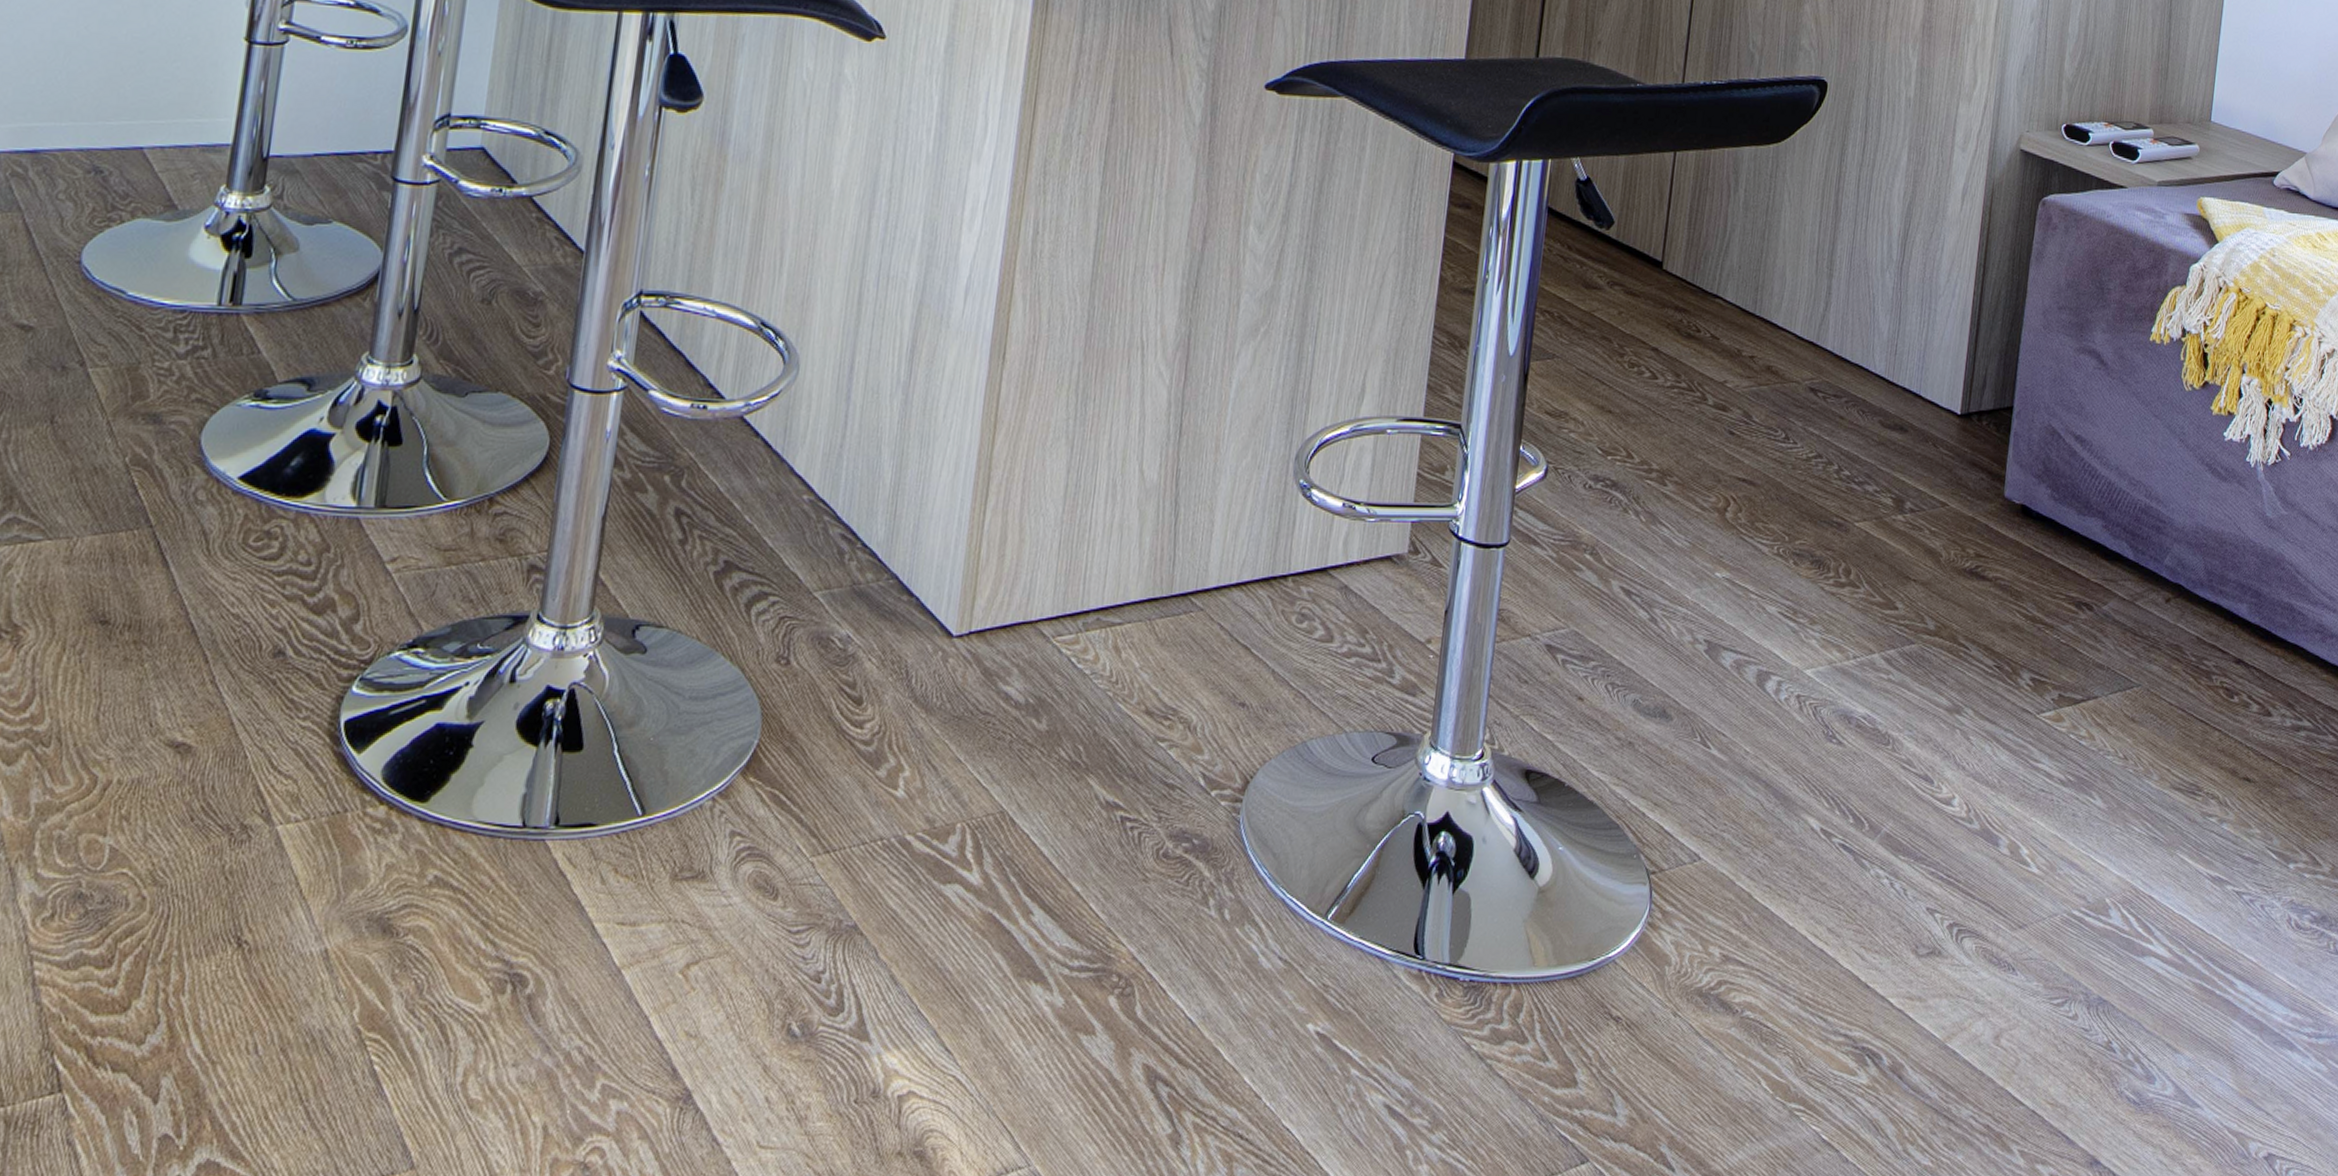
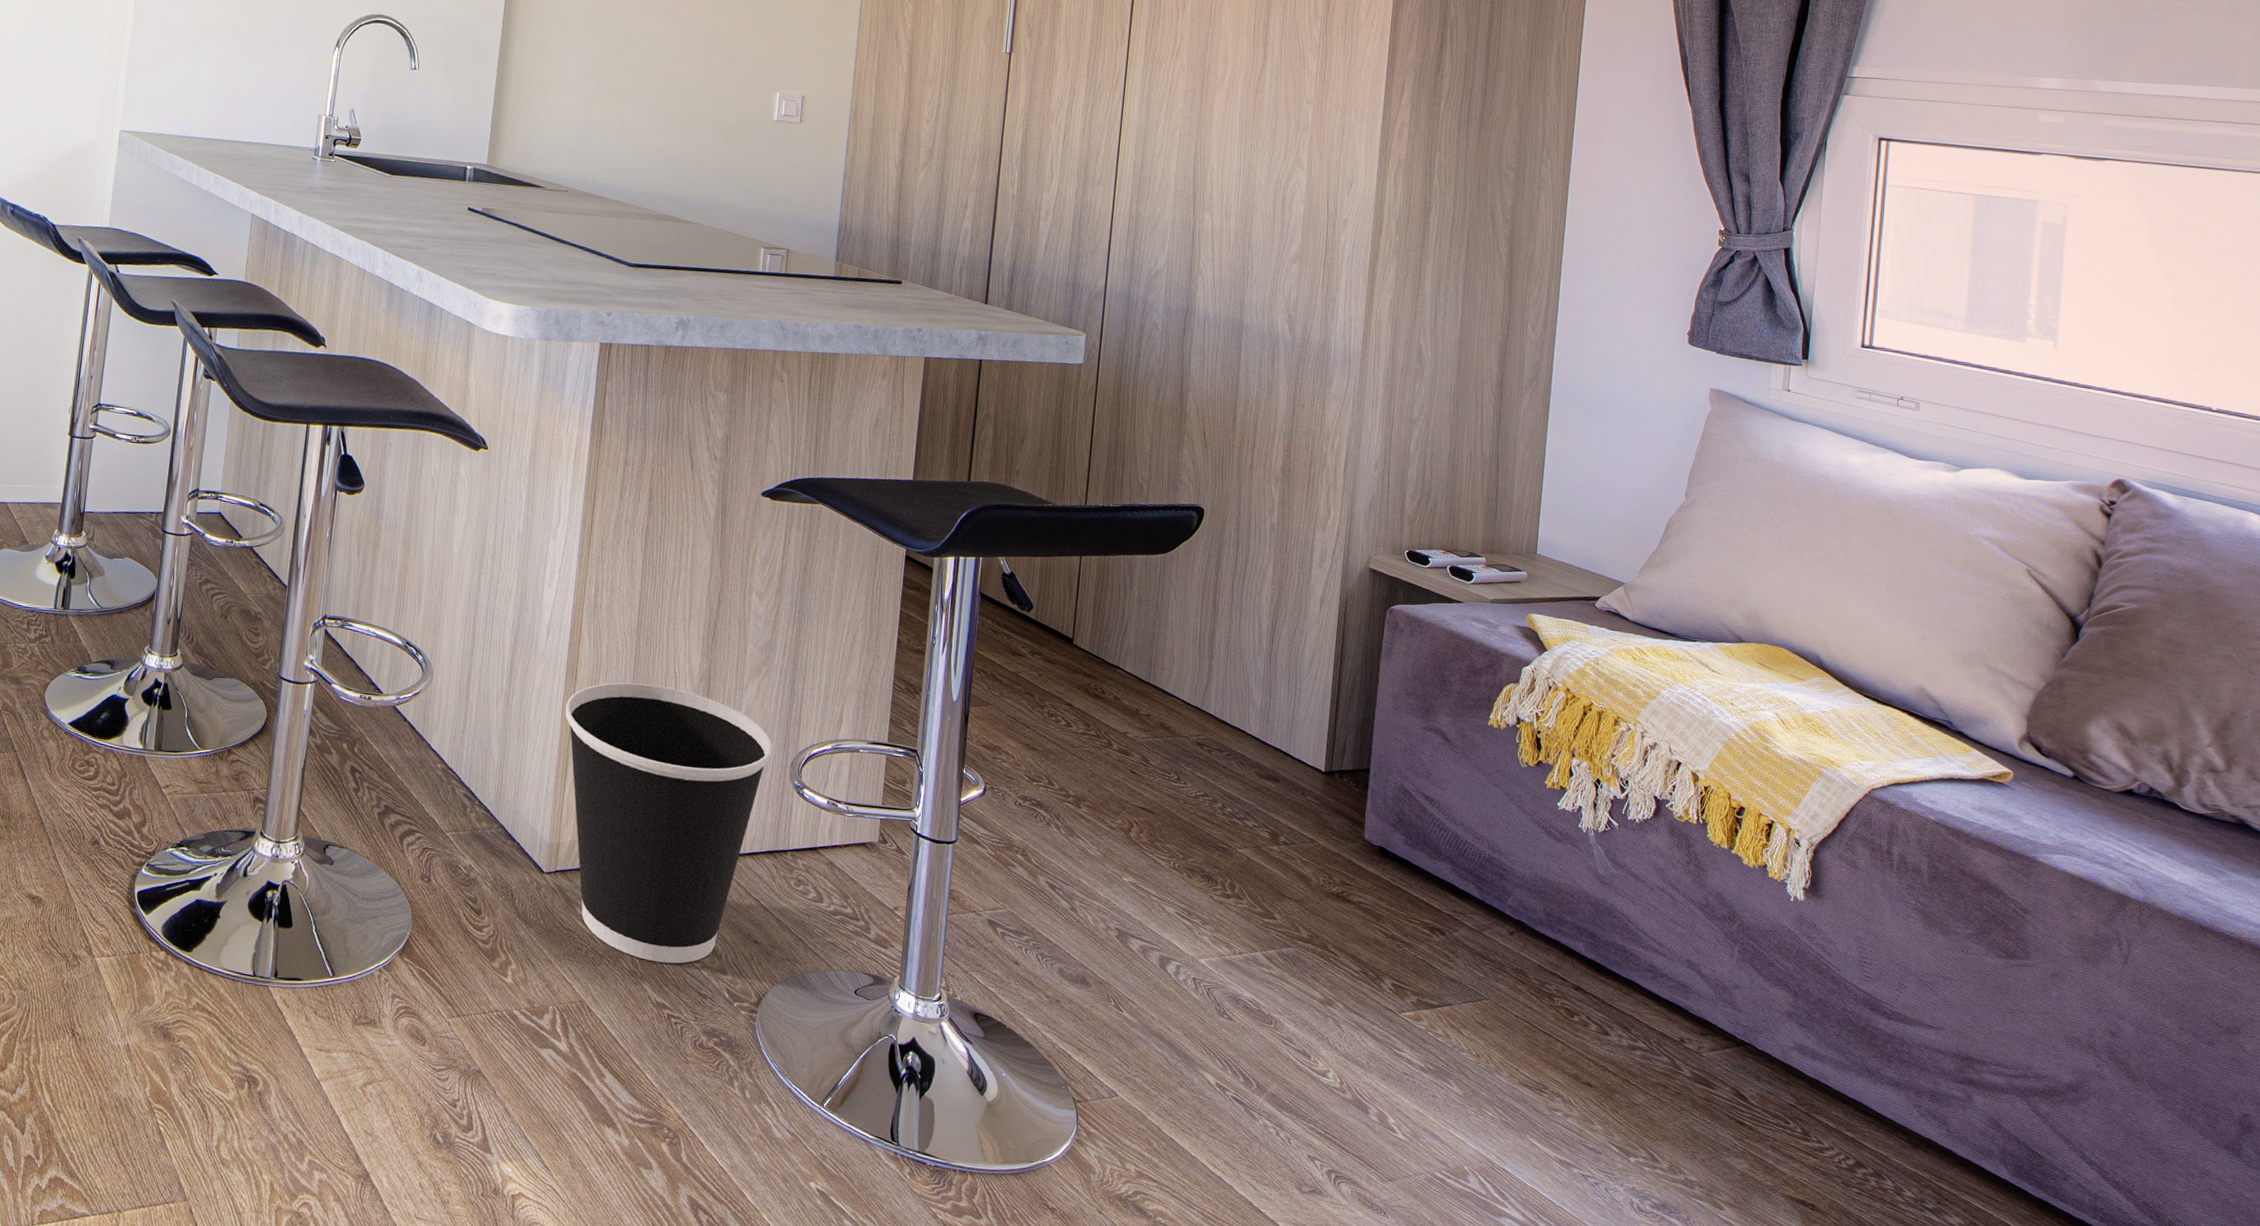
wastebasket: none [987,359,1271,747] -> present [565,682,772,964]

